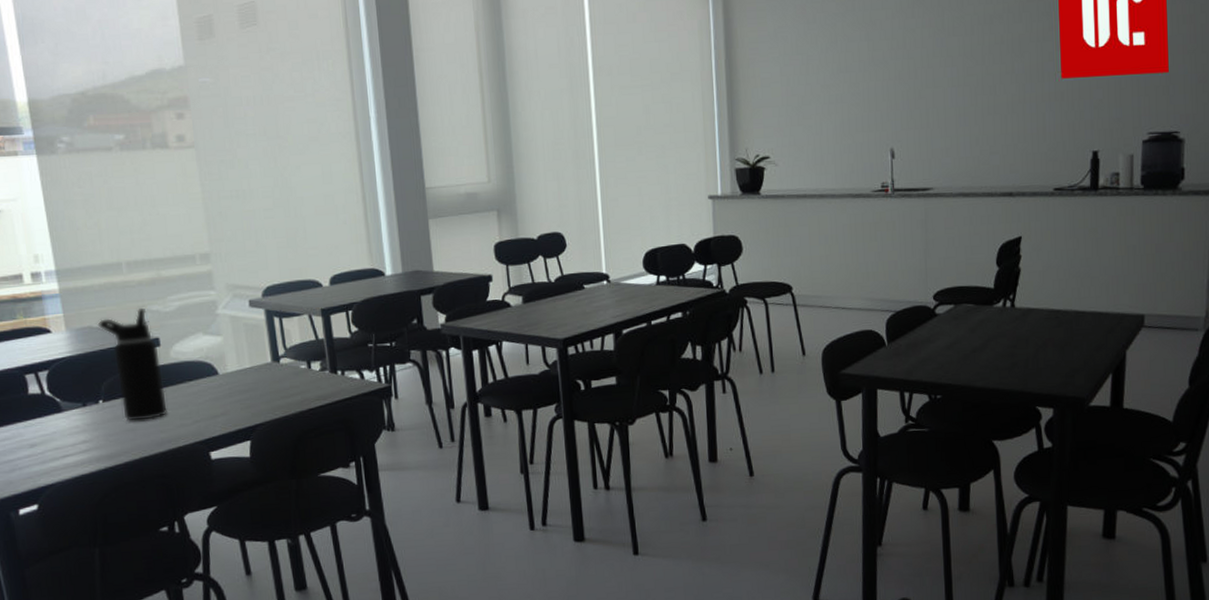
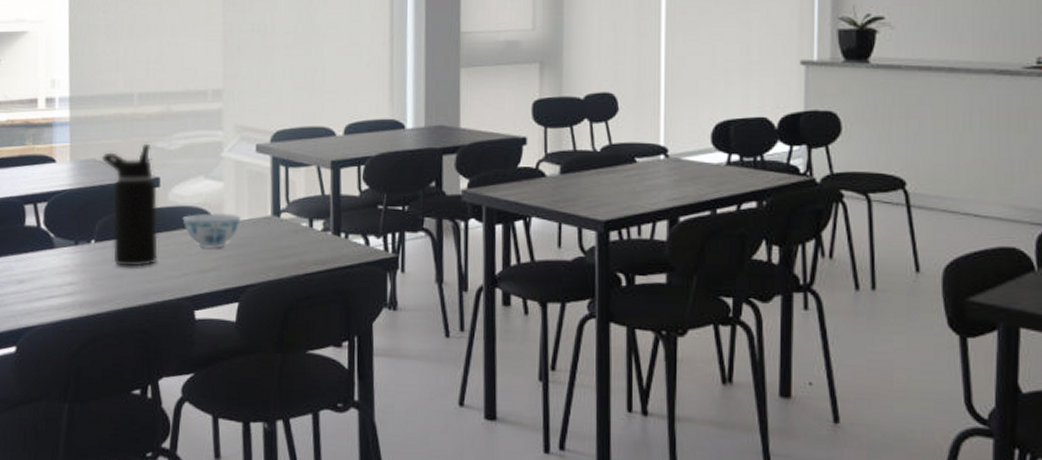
bowl: none [187,363,243,397] -> present [182,213,241,249]

